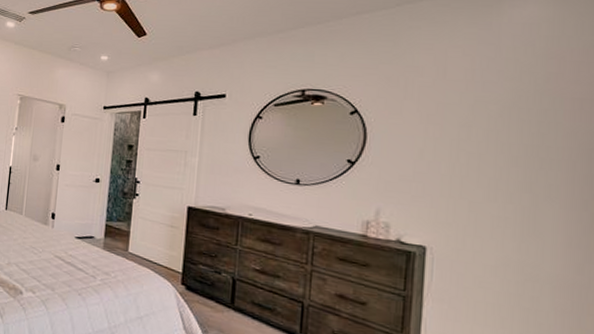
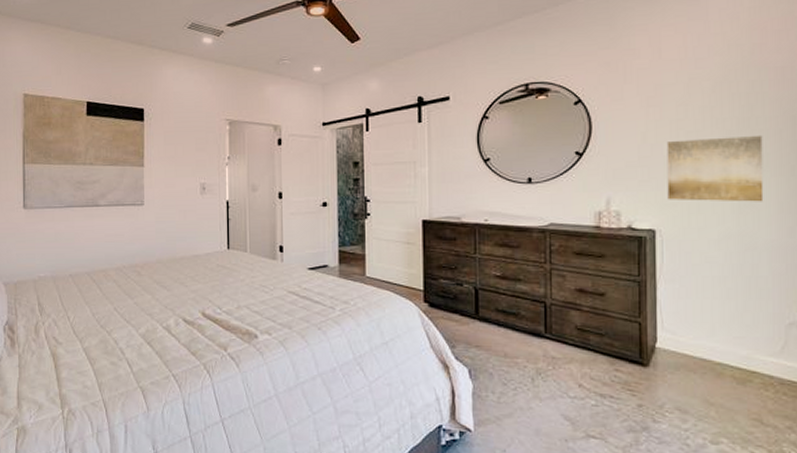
wall art: none [442,160,553,234] -> present [666,135,764,202]

